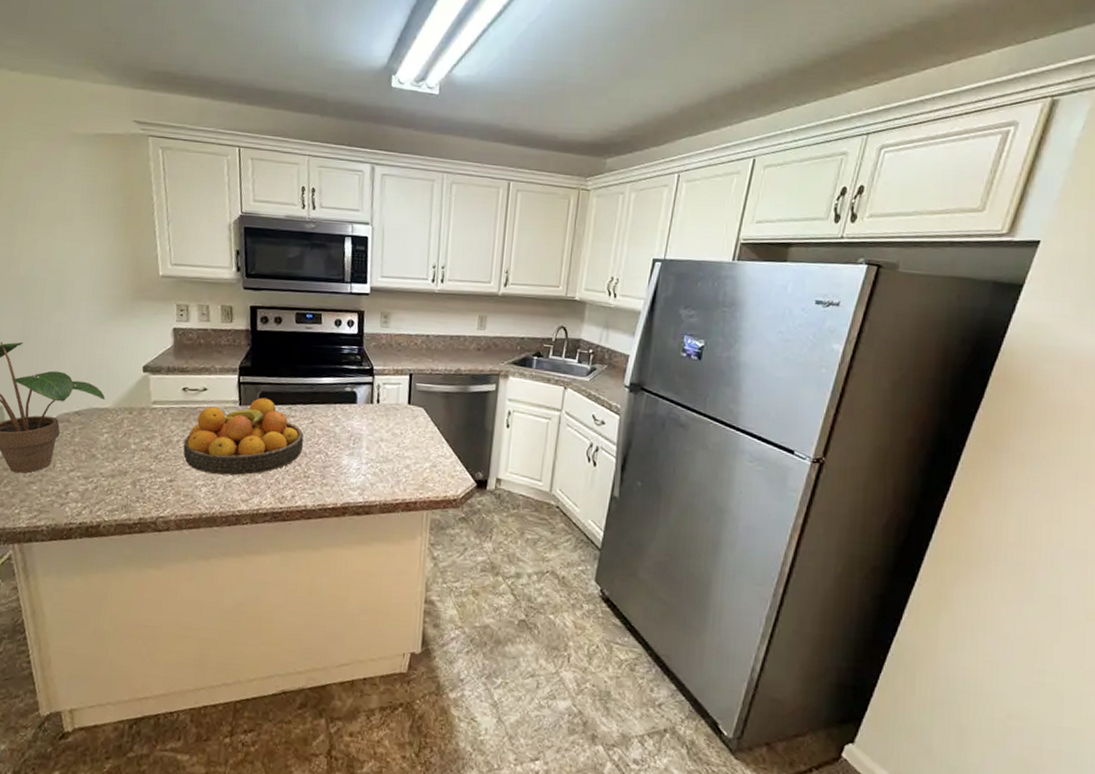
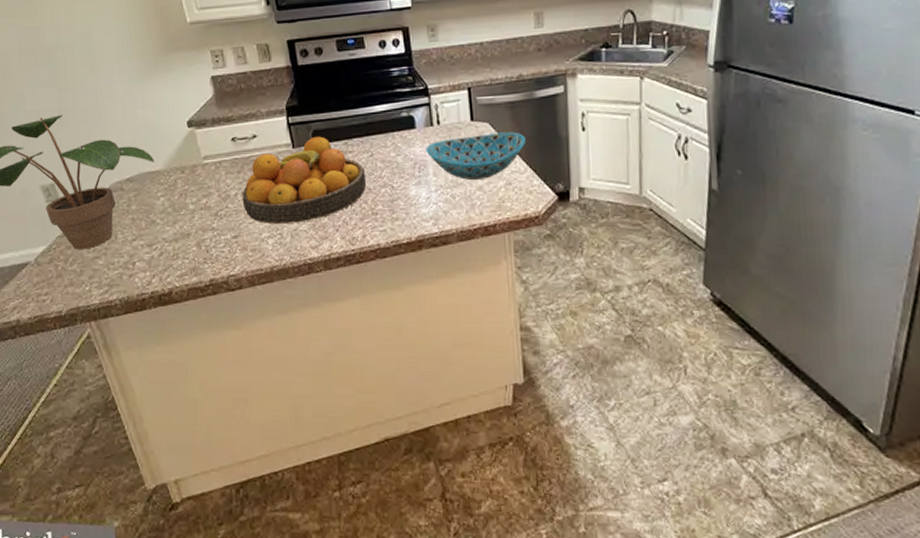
bowl: none [363,417,455,459] -> present [426,132,526,180]

